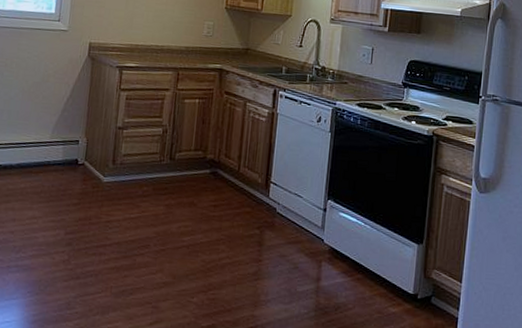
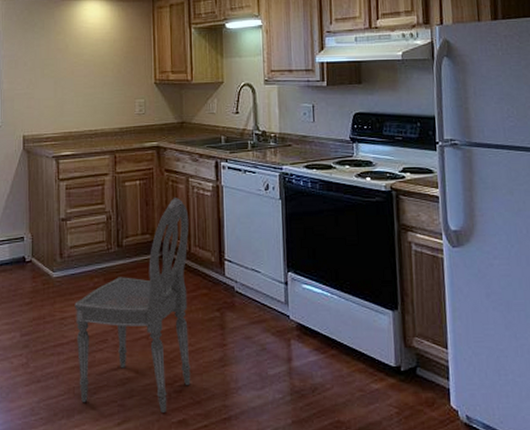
dining chair: none [116,119,242,317] -> present [74,198,191,413]

